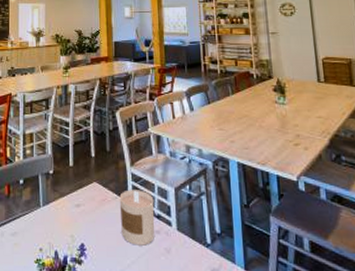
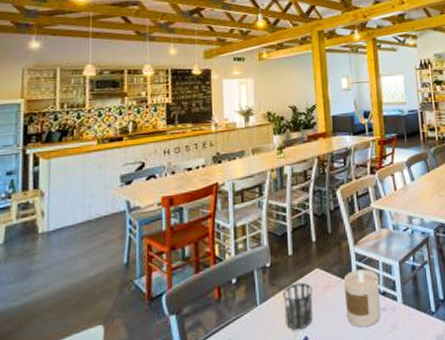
cup: none [62,192,90,237] -> present [282,282,313,331]

